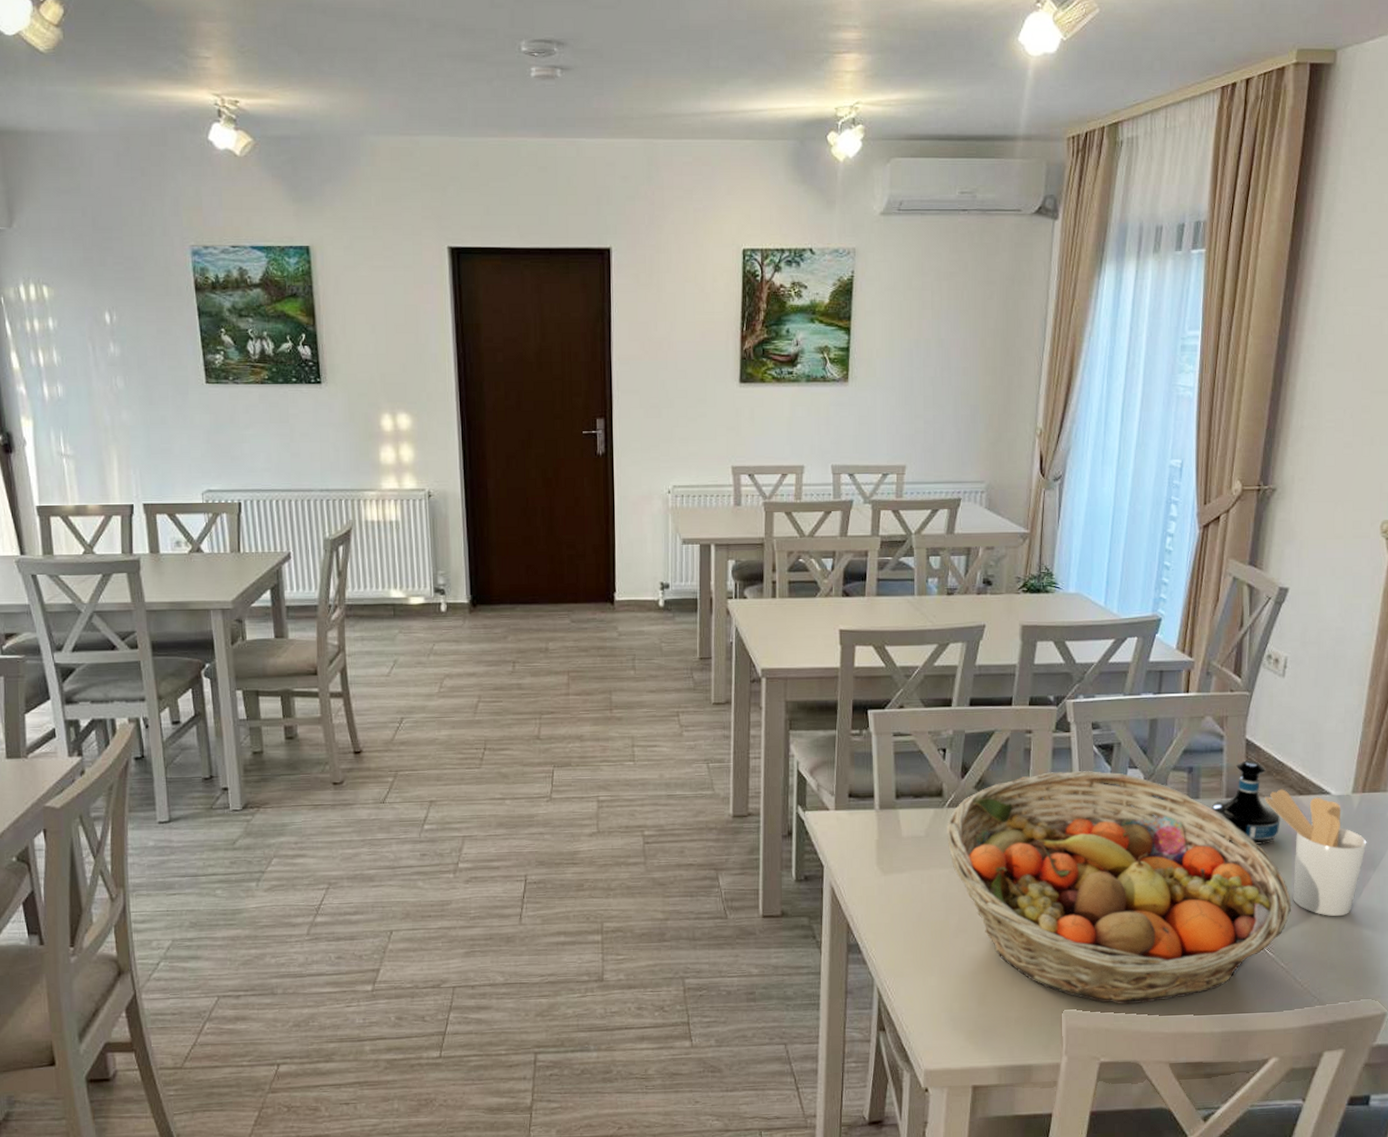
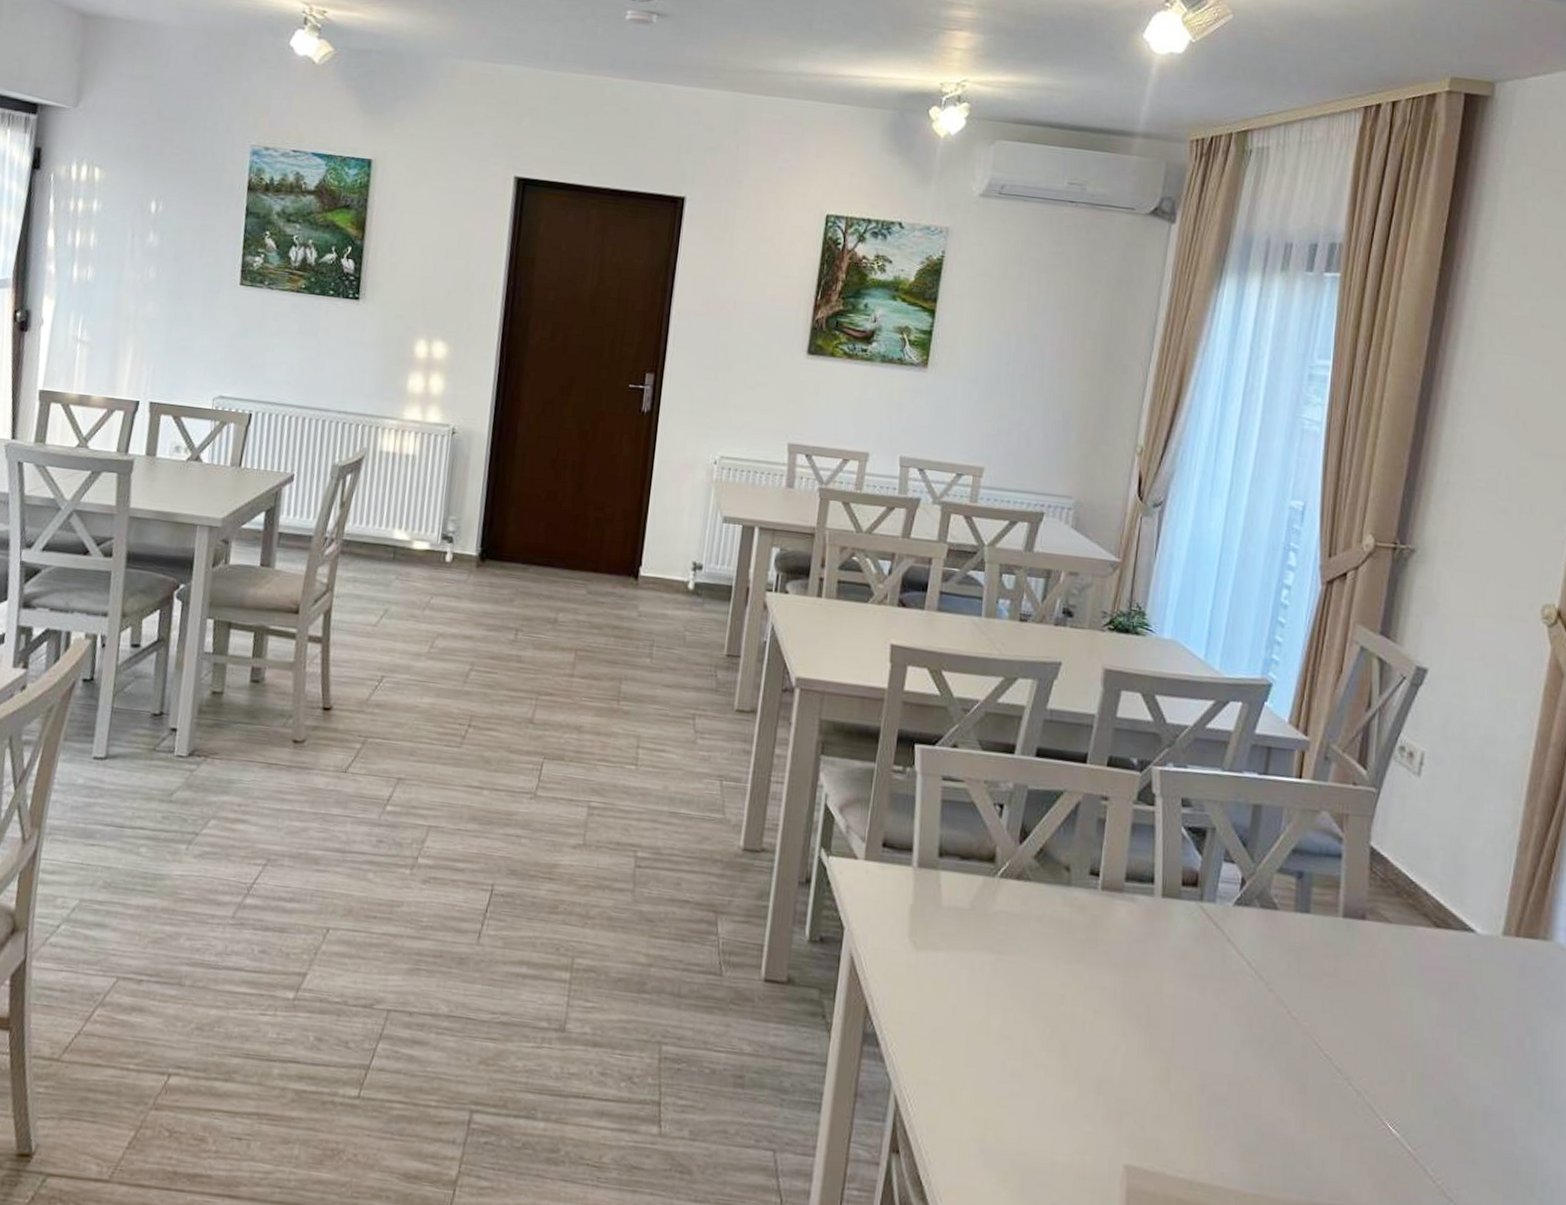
fruit basket: present [947,771,1292,1005] -> none [996,851,1423,1172]
tequila bottle: present [1211,760,1280,845] -> none [1324,873,1411,985]
utensil holder: present [1265,789,1367,917] -> none [1392,916,1521,1096]

